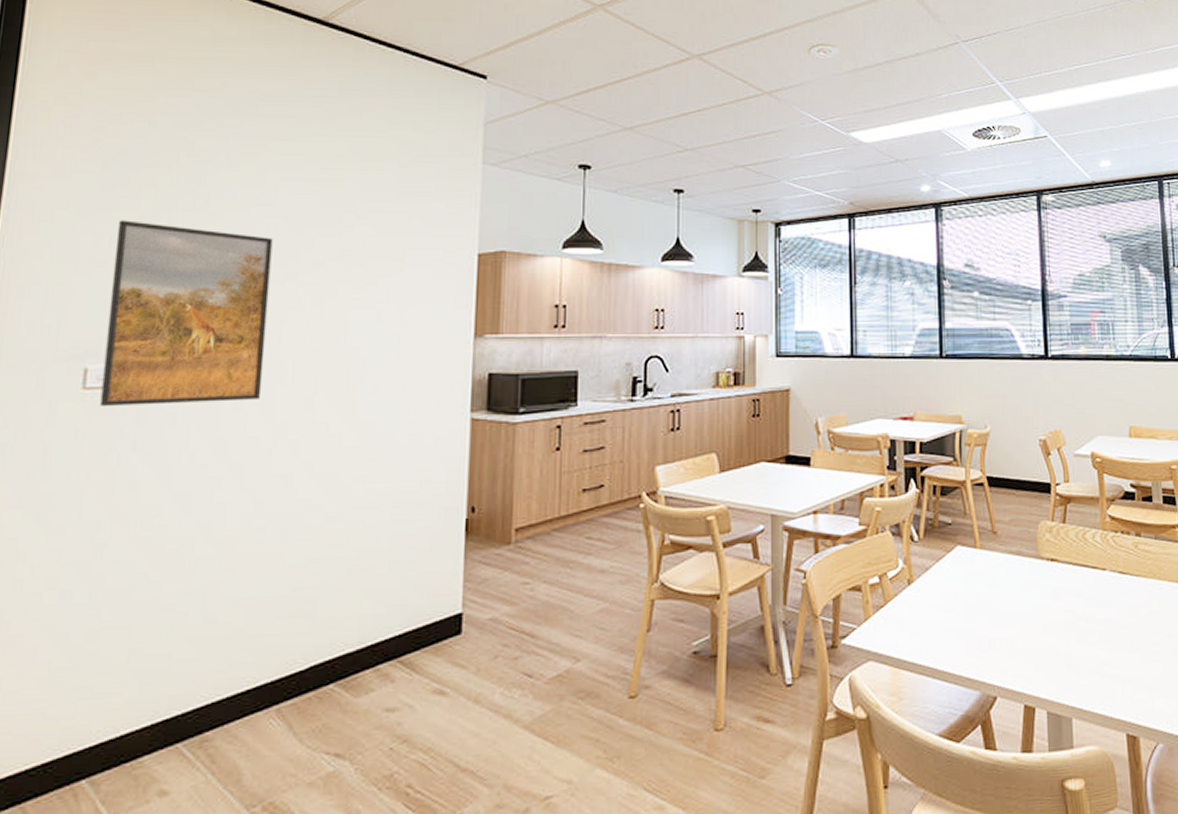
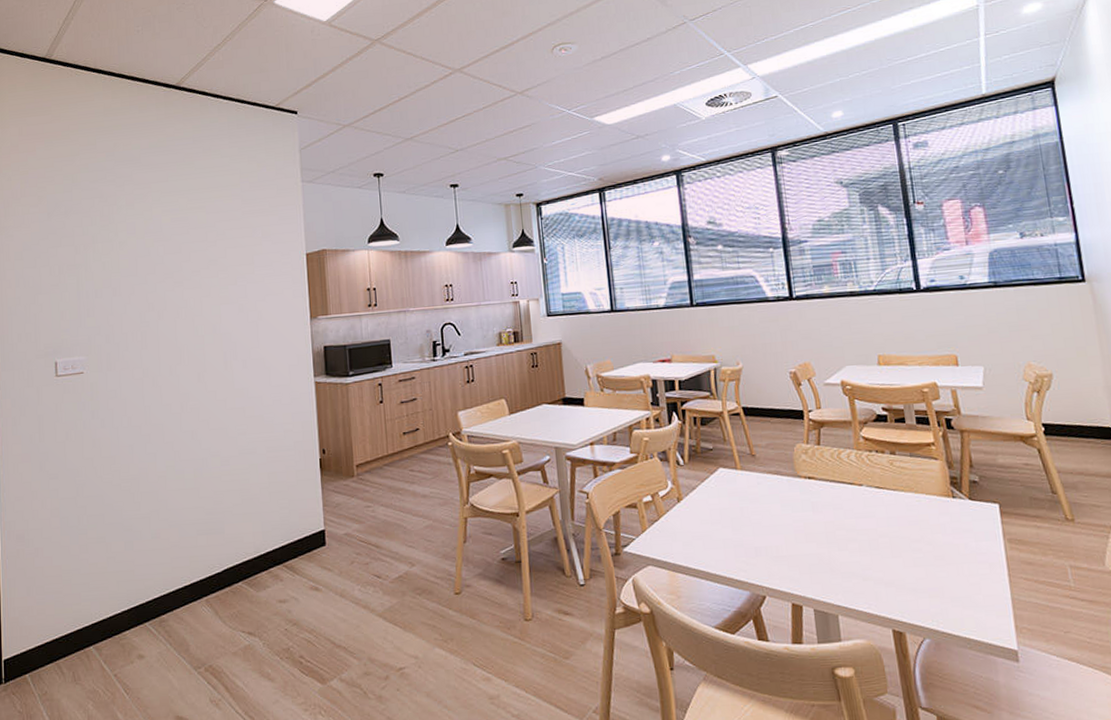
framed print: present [100,220,273,406] -> none [62,253,169,388]

